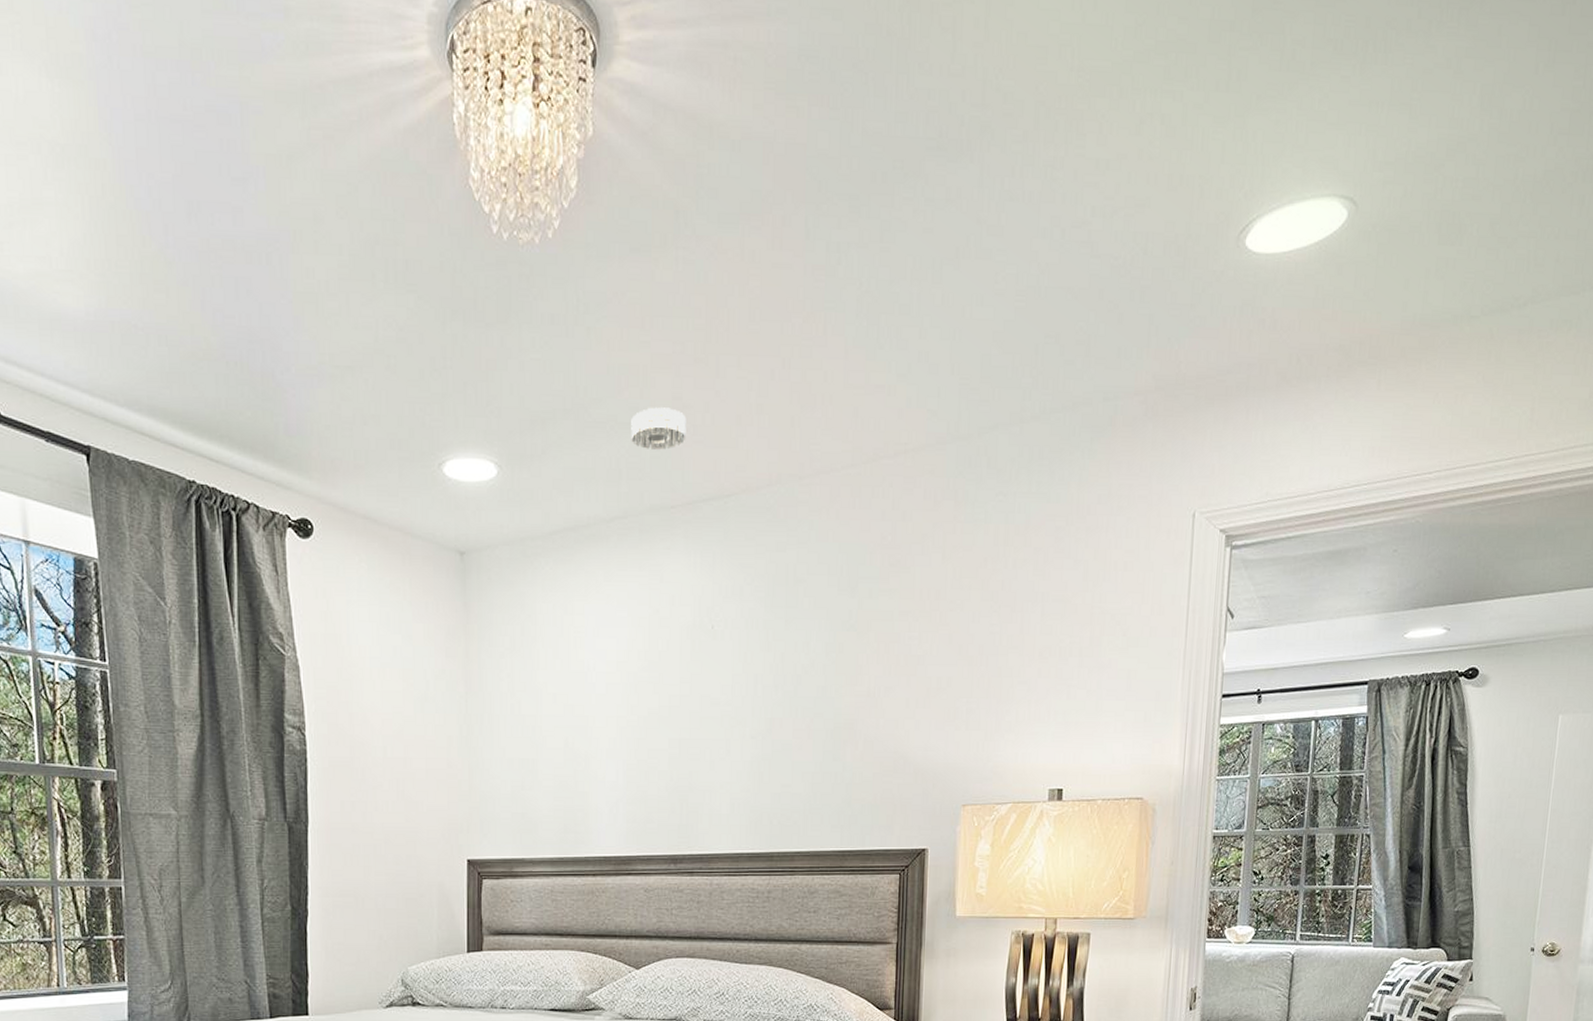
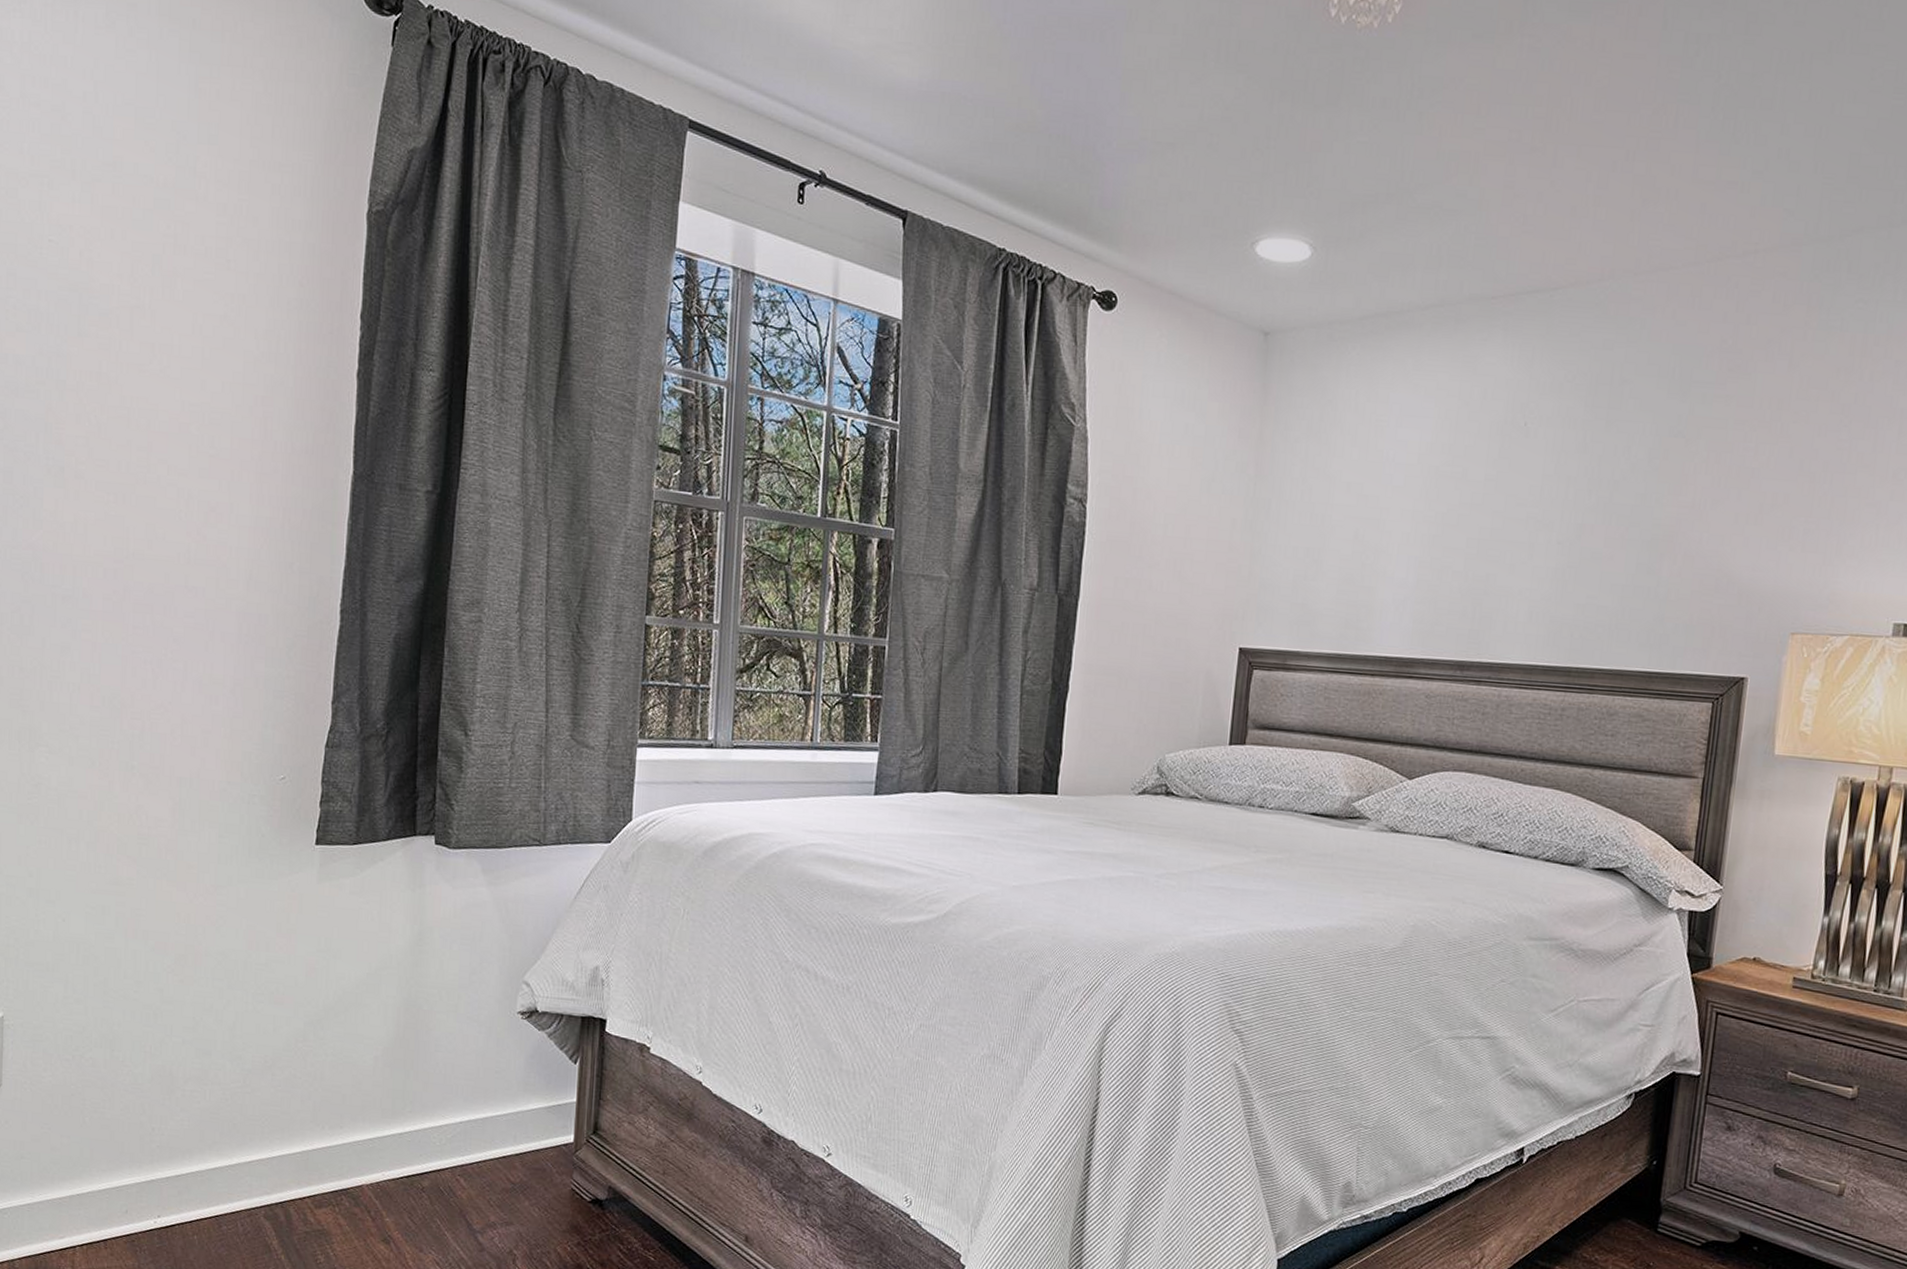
smoke detector: present [631,407,686,450] -> none [1455,195,1517,239]

